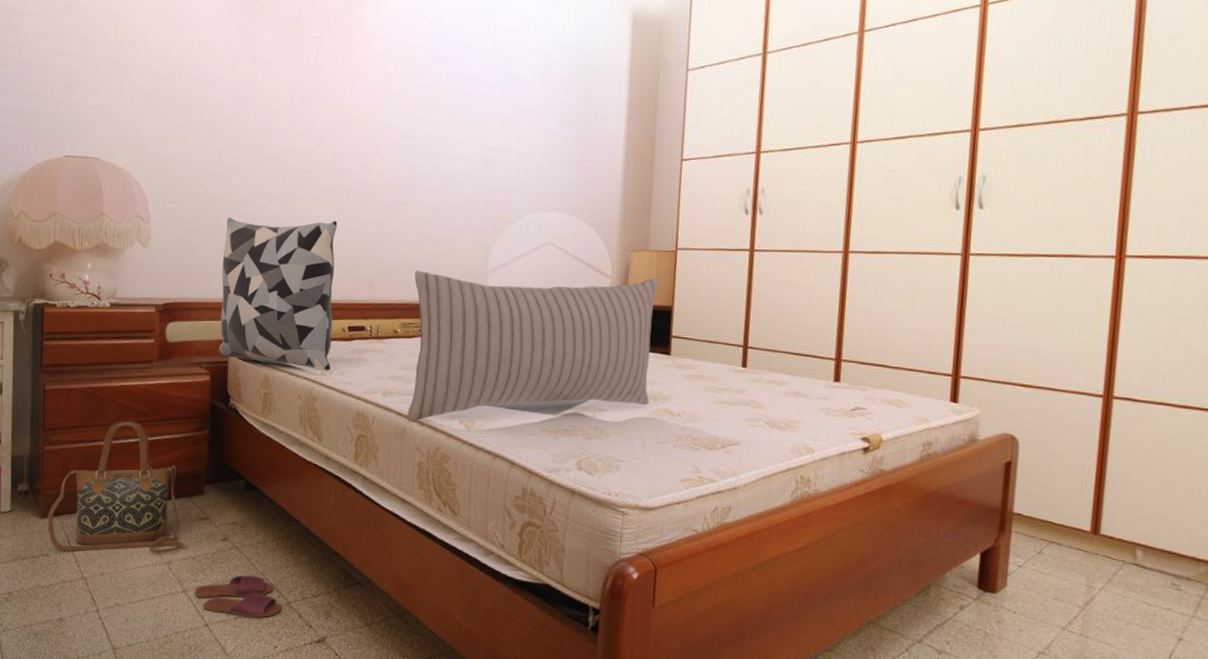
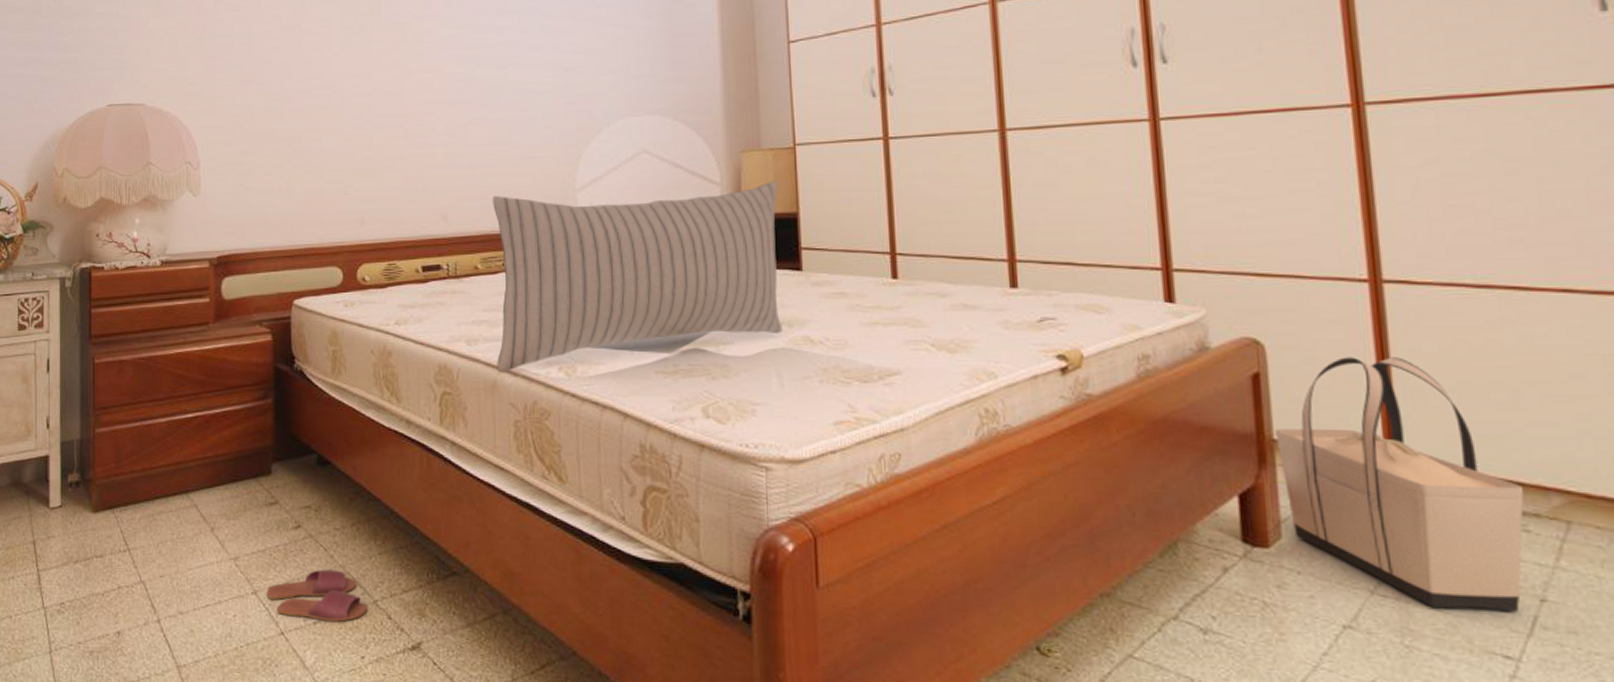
handbag: present [47,420,183,554] -> none [101,393,251,551]
pillow: present [218,217,337,371] -> none [279,147,406,320]
shopping bag: none [1015,453,1183,648] -> present [1275,357,1525,613]

